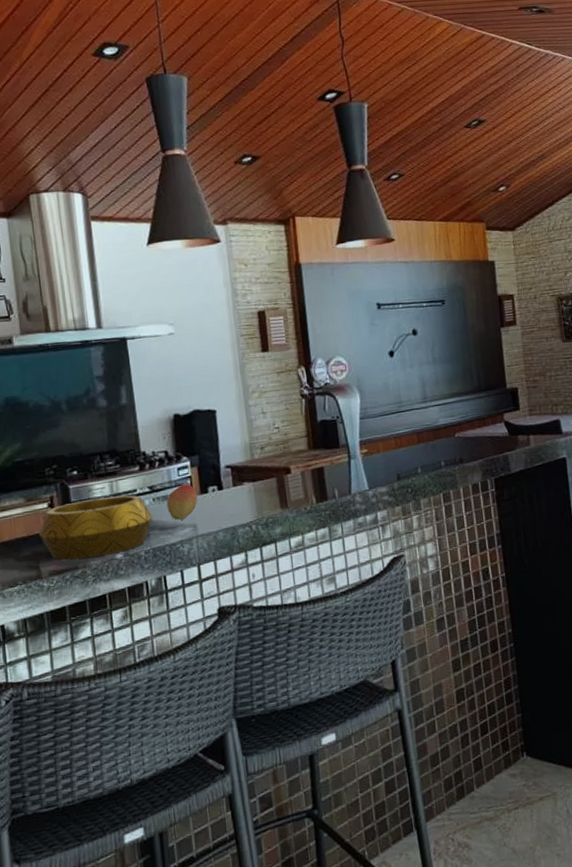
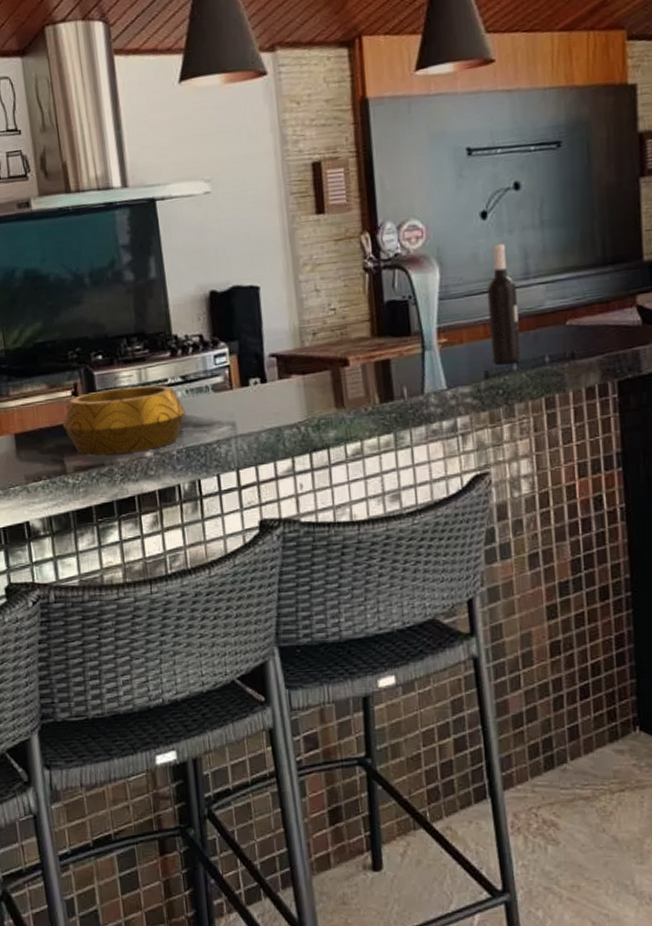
fruit: present [166,484,198,520] -> none [201,374,238,417]
wine bottle: none [395,375,424,469] -> present [486,243,521,365]

